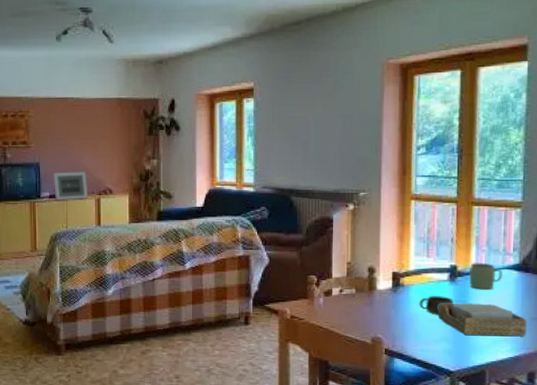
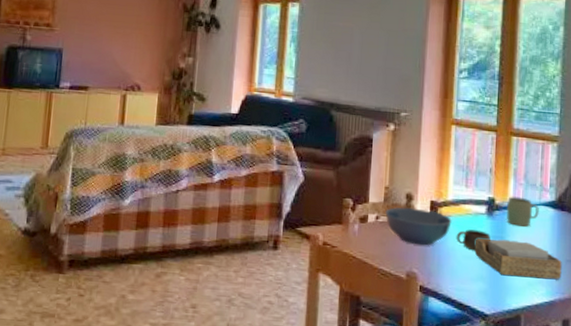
picture frame: present [53,171,88,201] -> none [75,61,114,95]
bowl: none [348,279,414,313] -> present [385,207,452,246]

